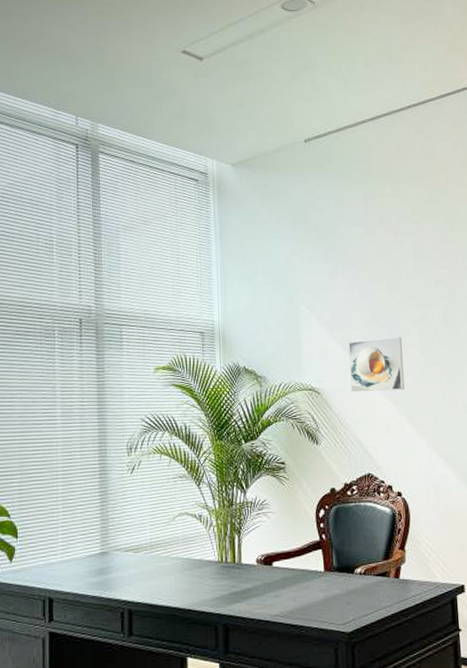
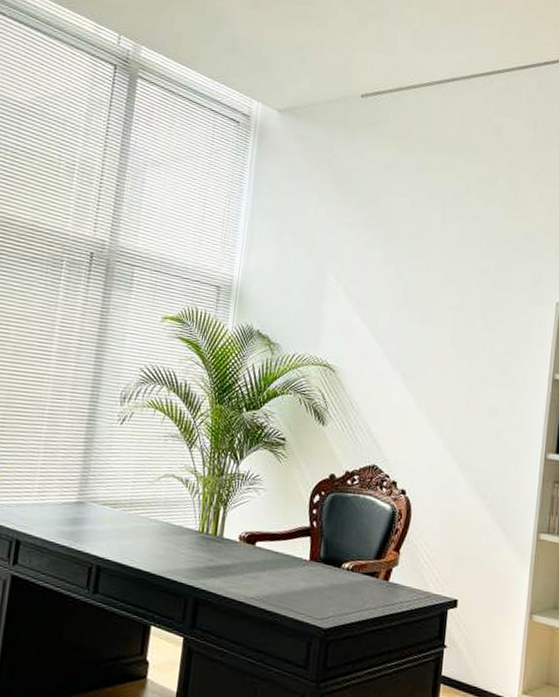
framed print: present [348,336,405,393] -> none [369,321,433,382]

